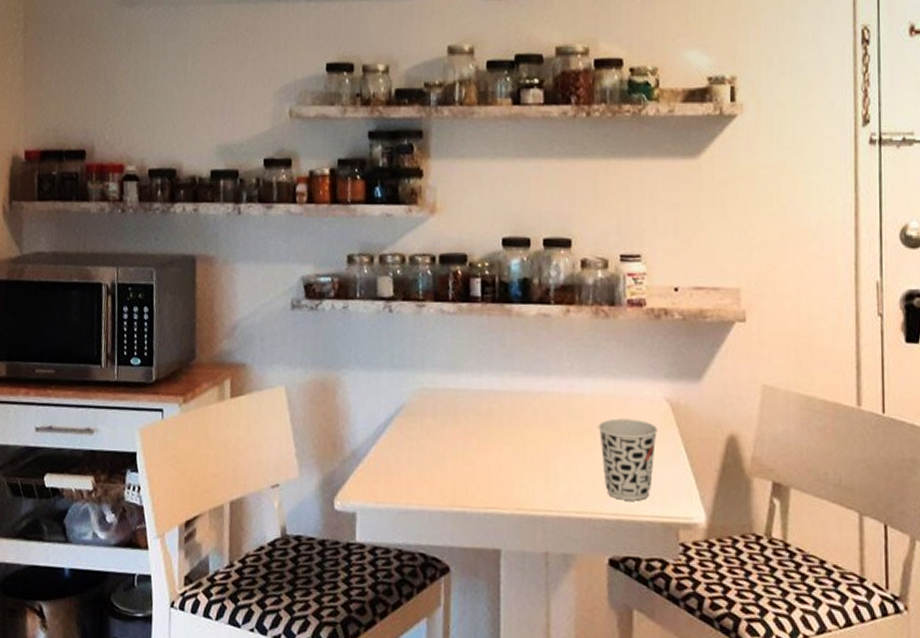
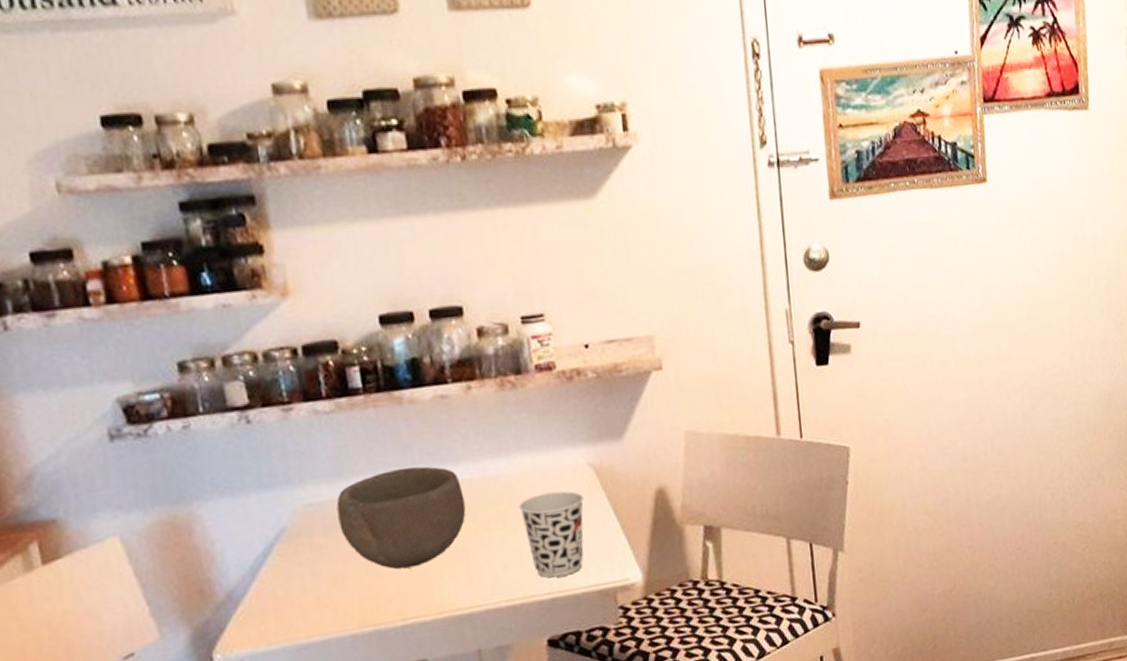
bowl: none [446,371,552,462] -> present [336,466,466,570]

